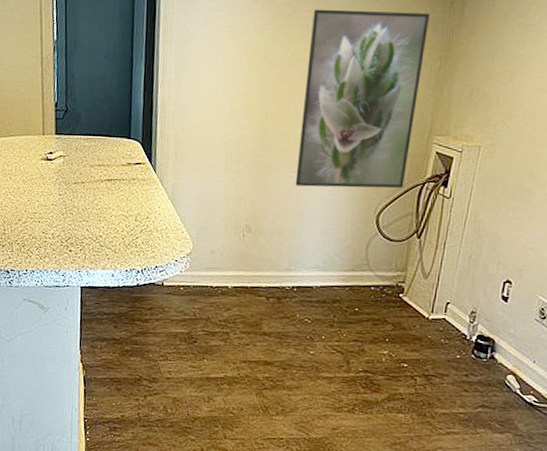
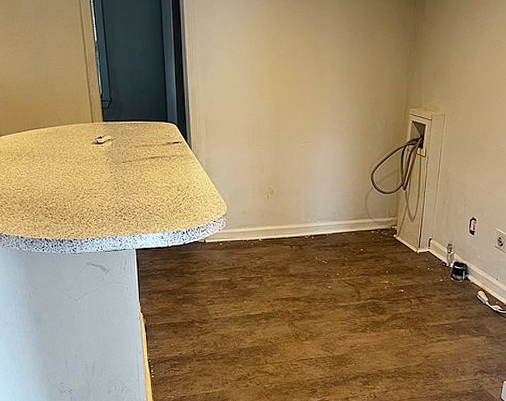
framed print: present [295,9,431,189] -> none [306,10,400,154]

